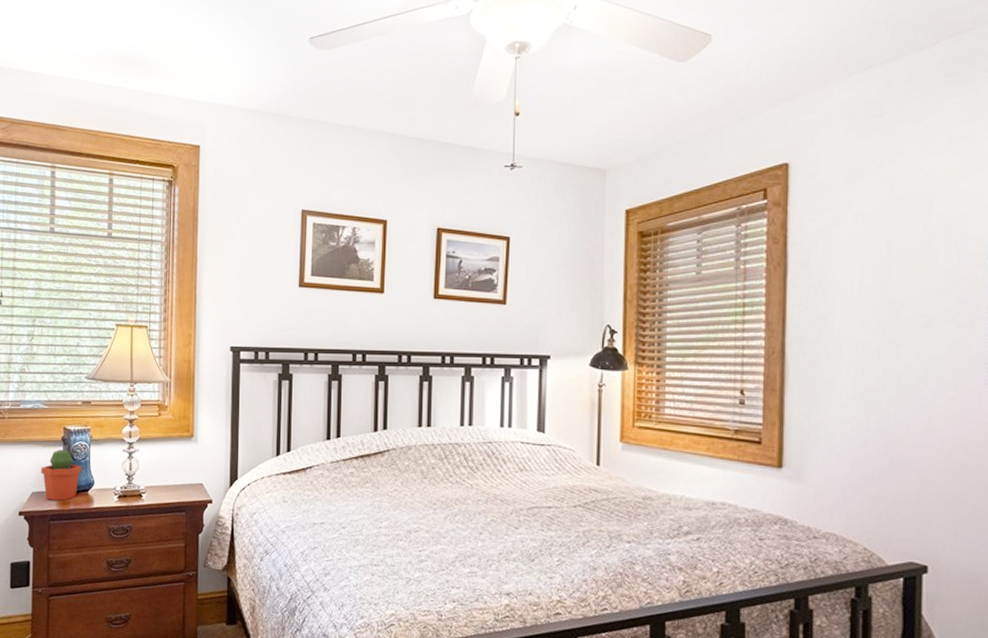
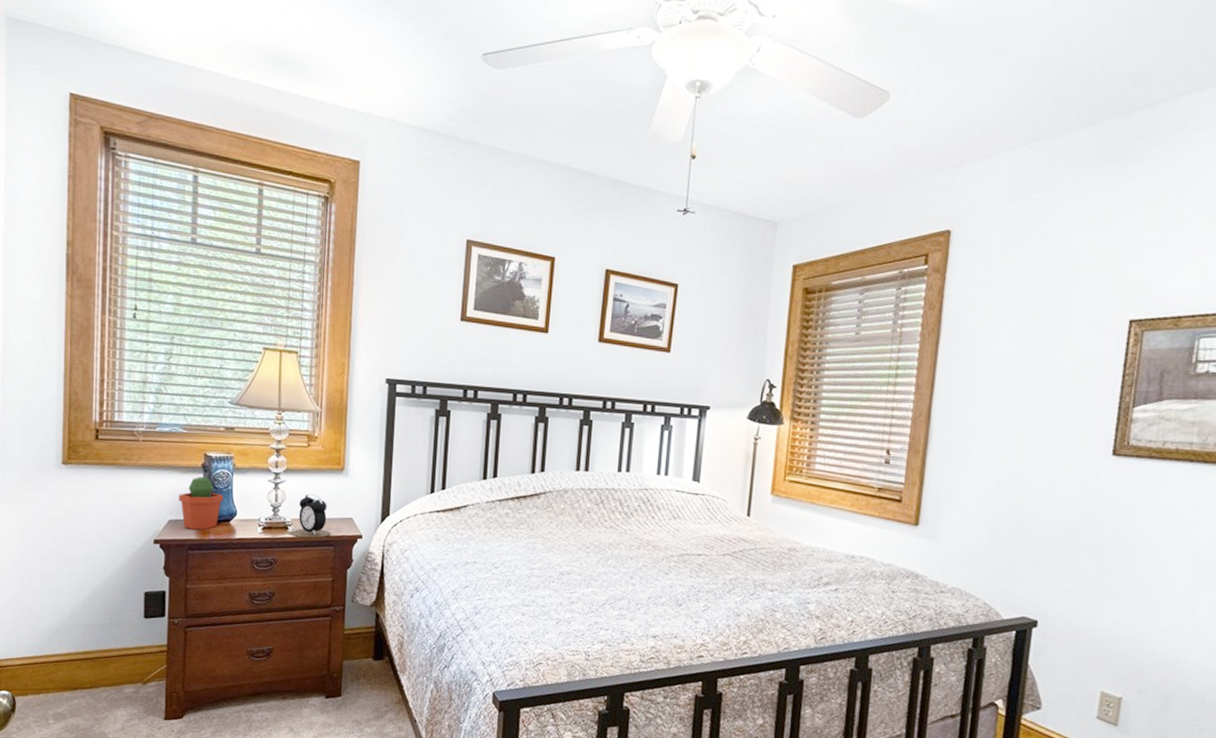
alarm clock: none [143,462,182,506] -> present [289,494,331,539]

